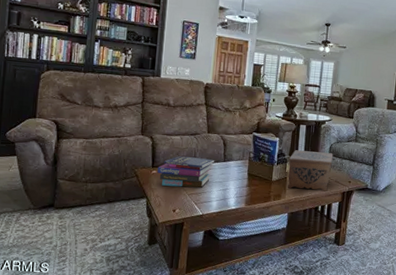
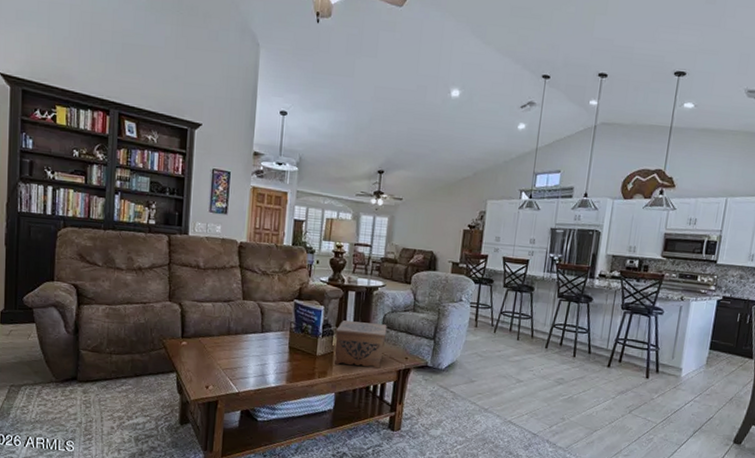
books: present [157,155,215,188] -> none [188,325,252,362]

